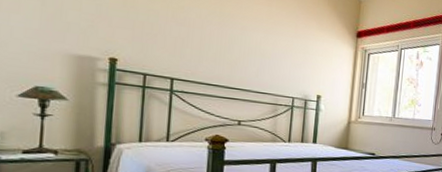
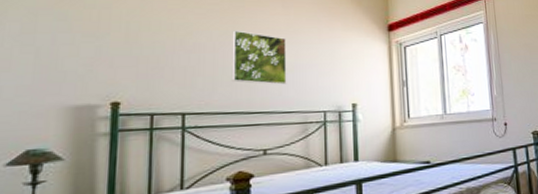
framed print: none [215,12,267,69] -> present [231,30,287,85]

